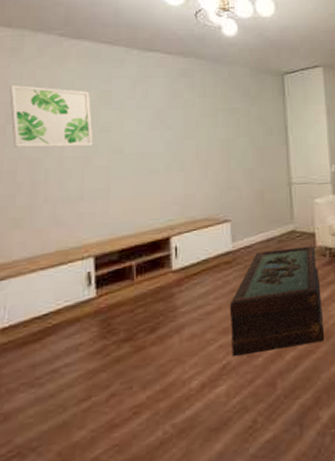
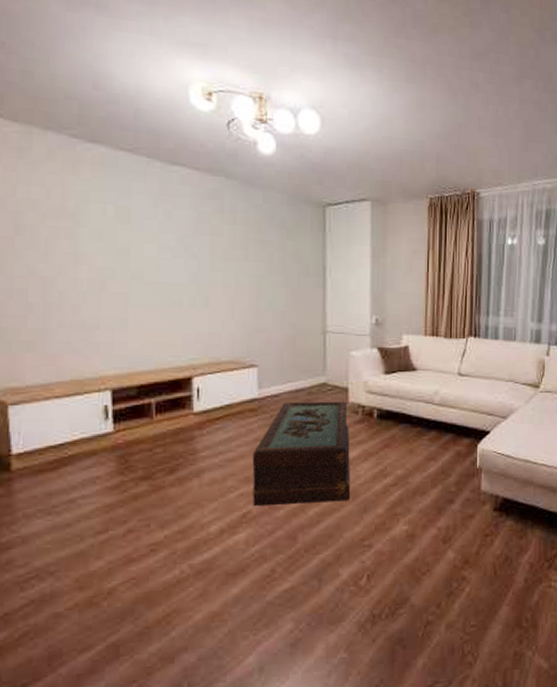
wall art: present [9,85,94,148] -> none [18,191,111,270]

